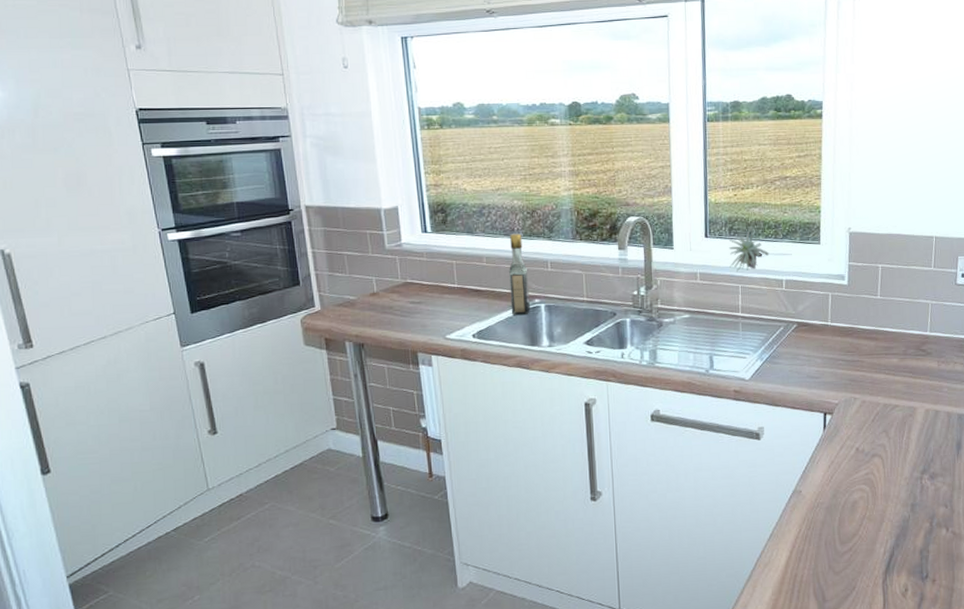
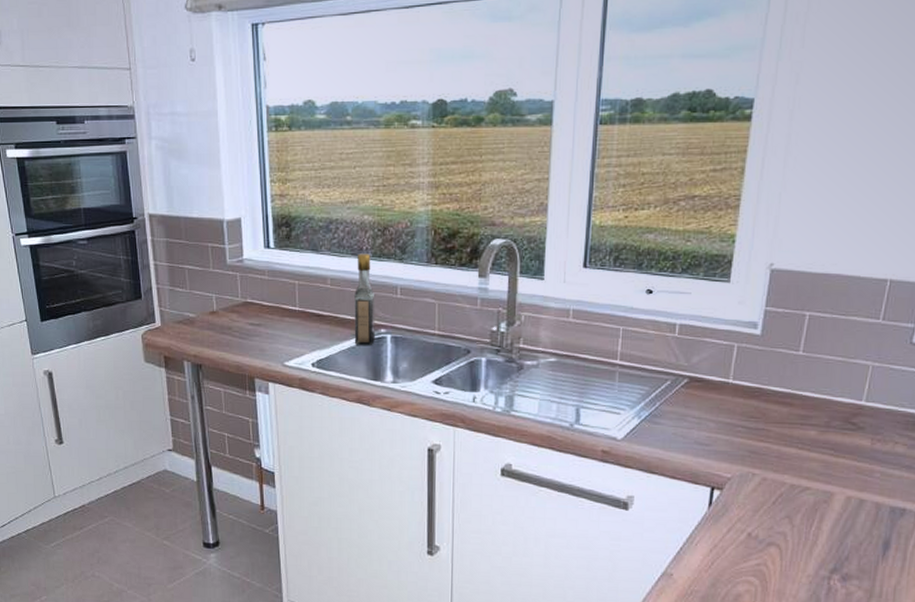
succulent plant: present [728,226,770,272] -> none [610,256,663,311]

